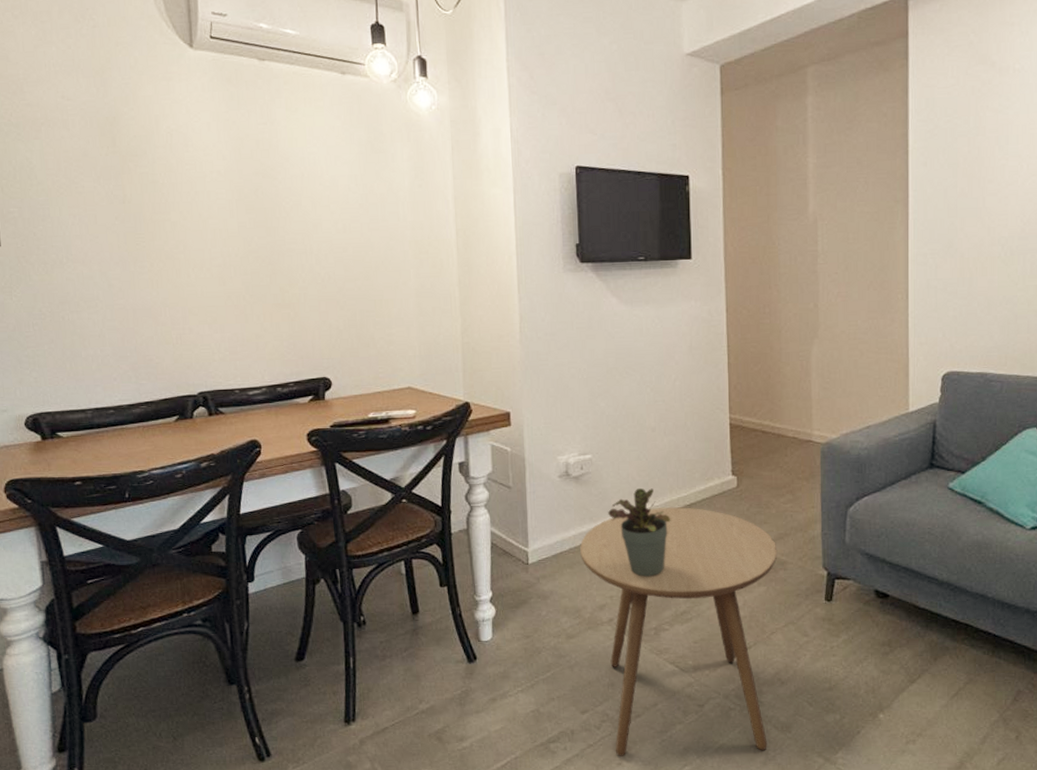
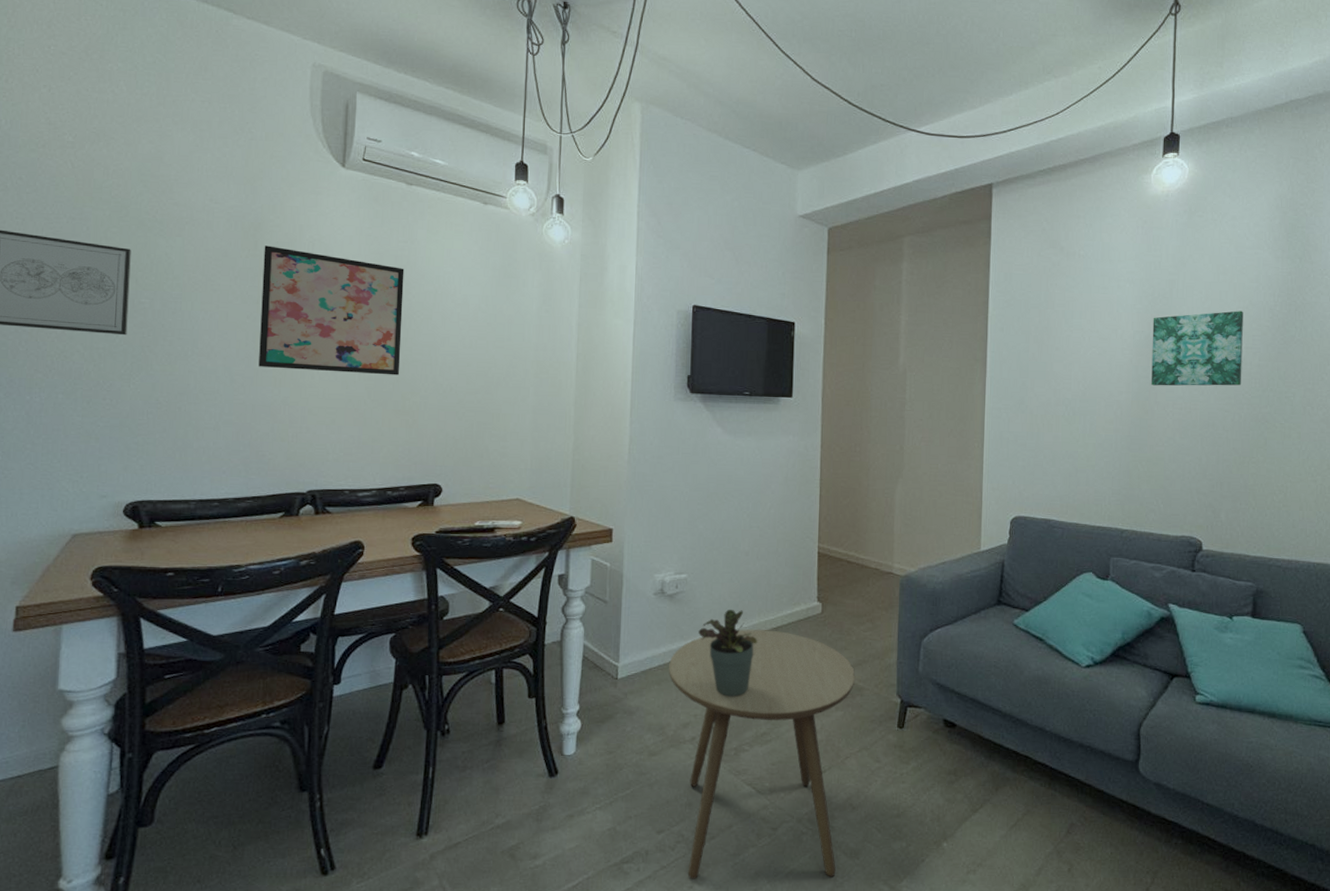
wall art: none [122,140,275,270] -> present [259,245,405,376]

